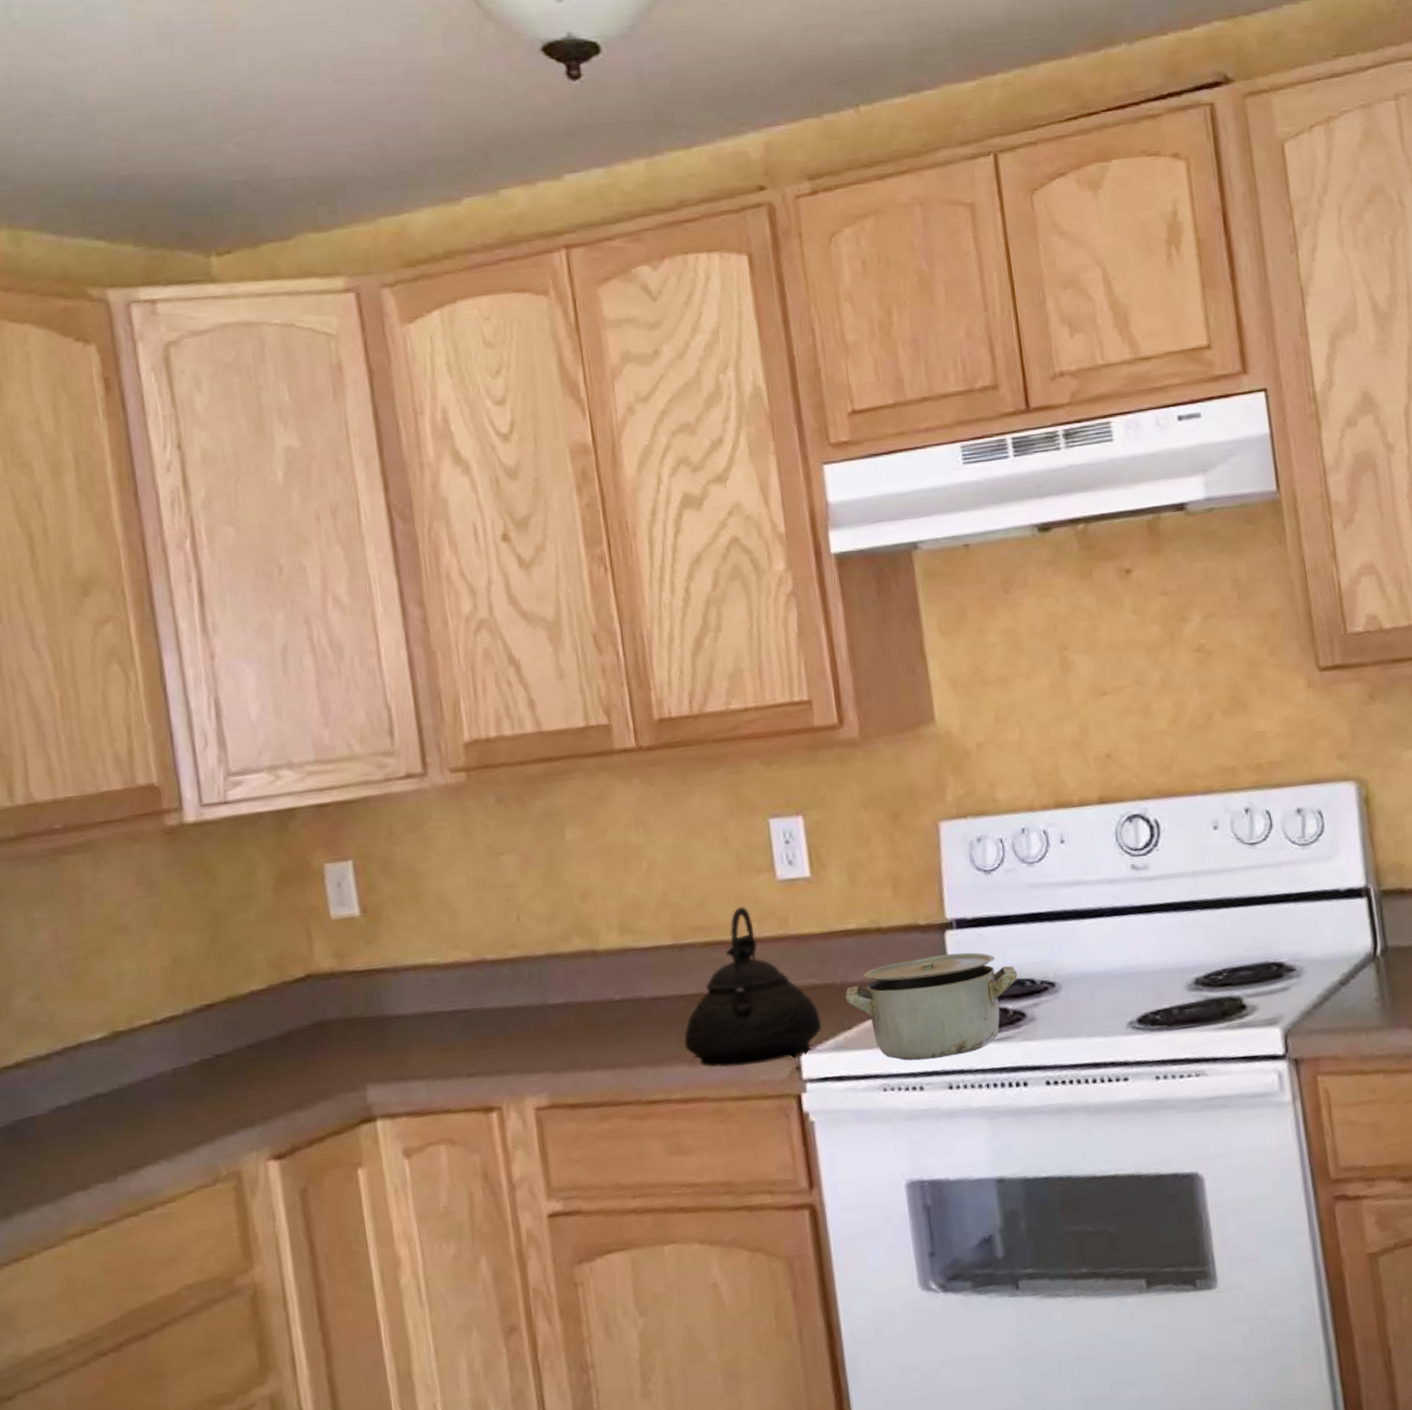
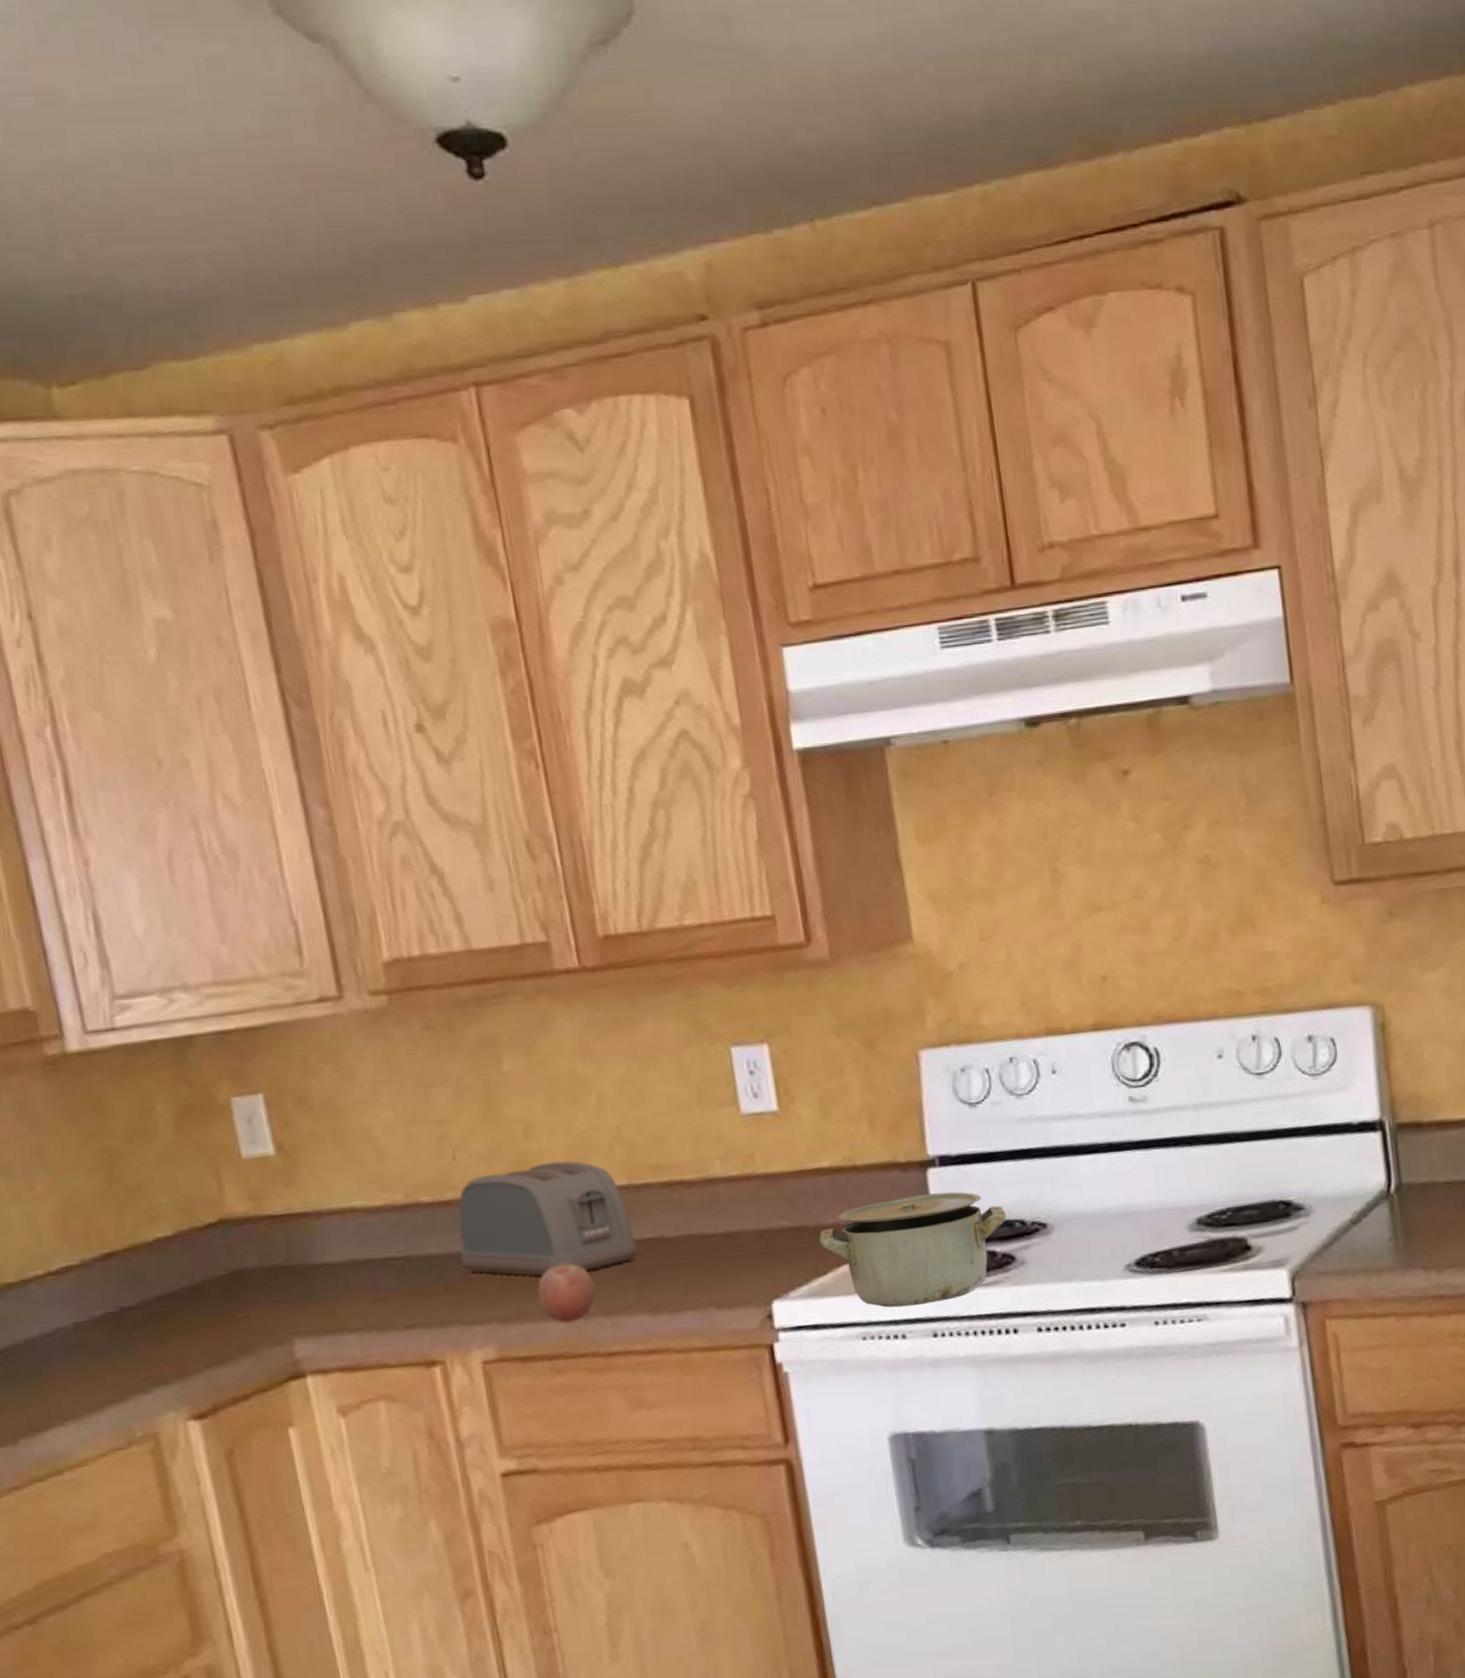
toaster: none [519,921,680,1029] -> present [458,1160,639,1276]
fruit: none [588,1017,641,1073] -> present [538,1263,597,1324]
teakettle: present [683,907,822,1068] -> none [643,1143,795,1318]

